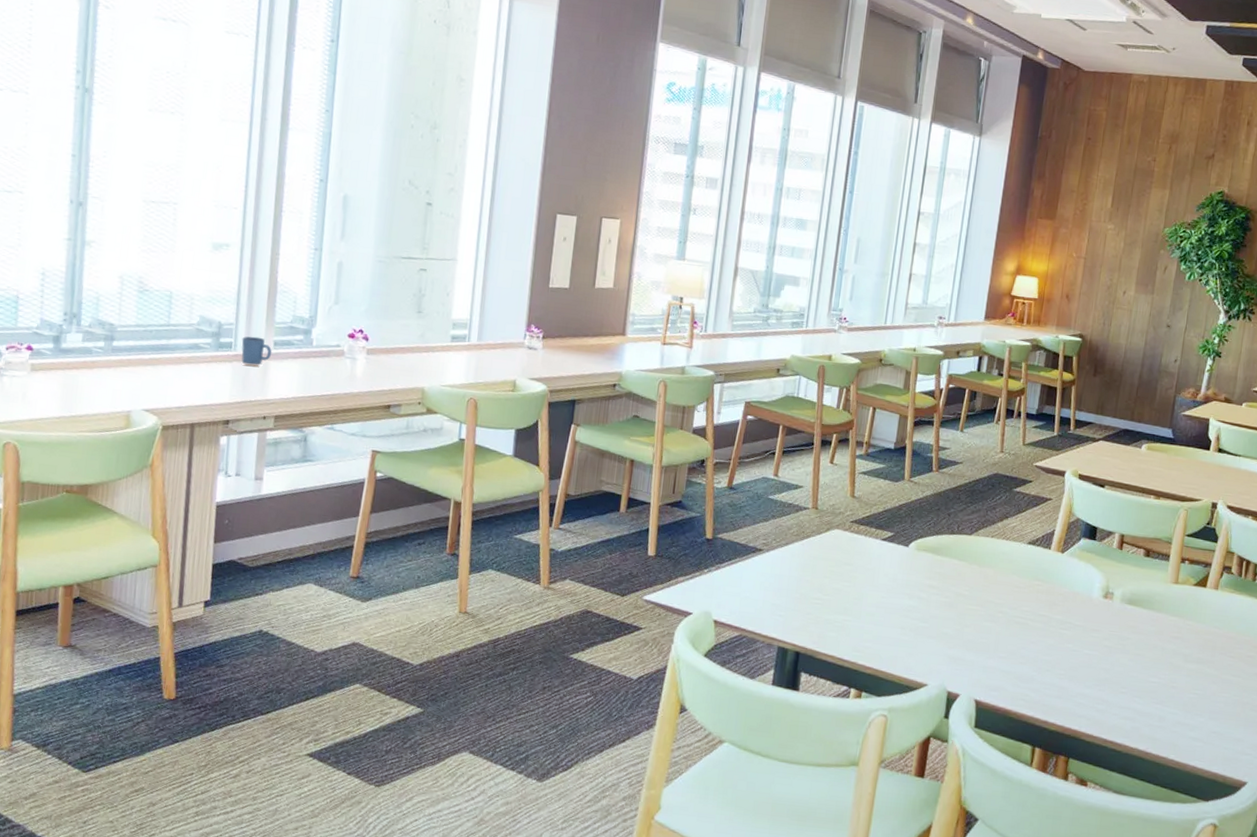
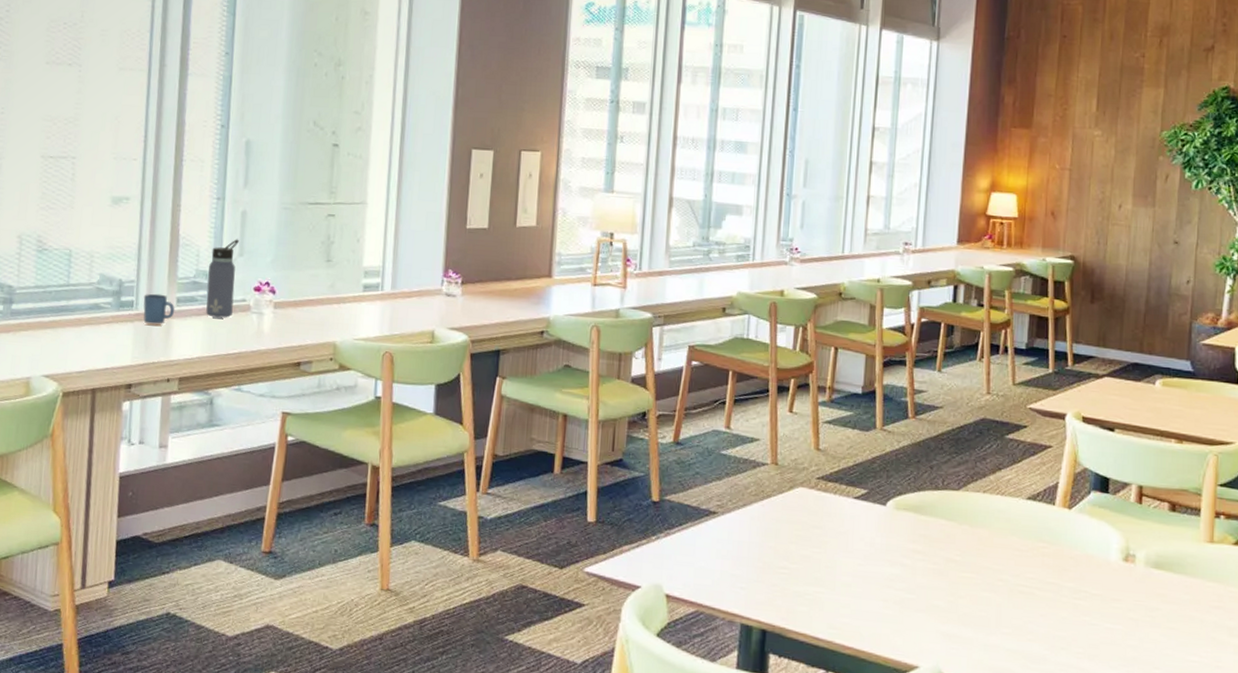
water bottle: none [302,288,335,362] -> present [206,239,239,319]

